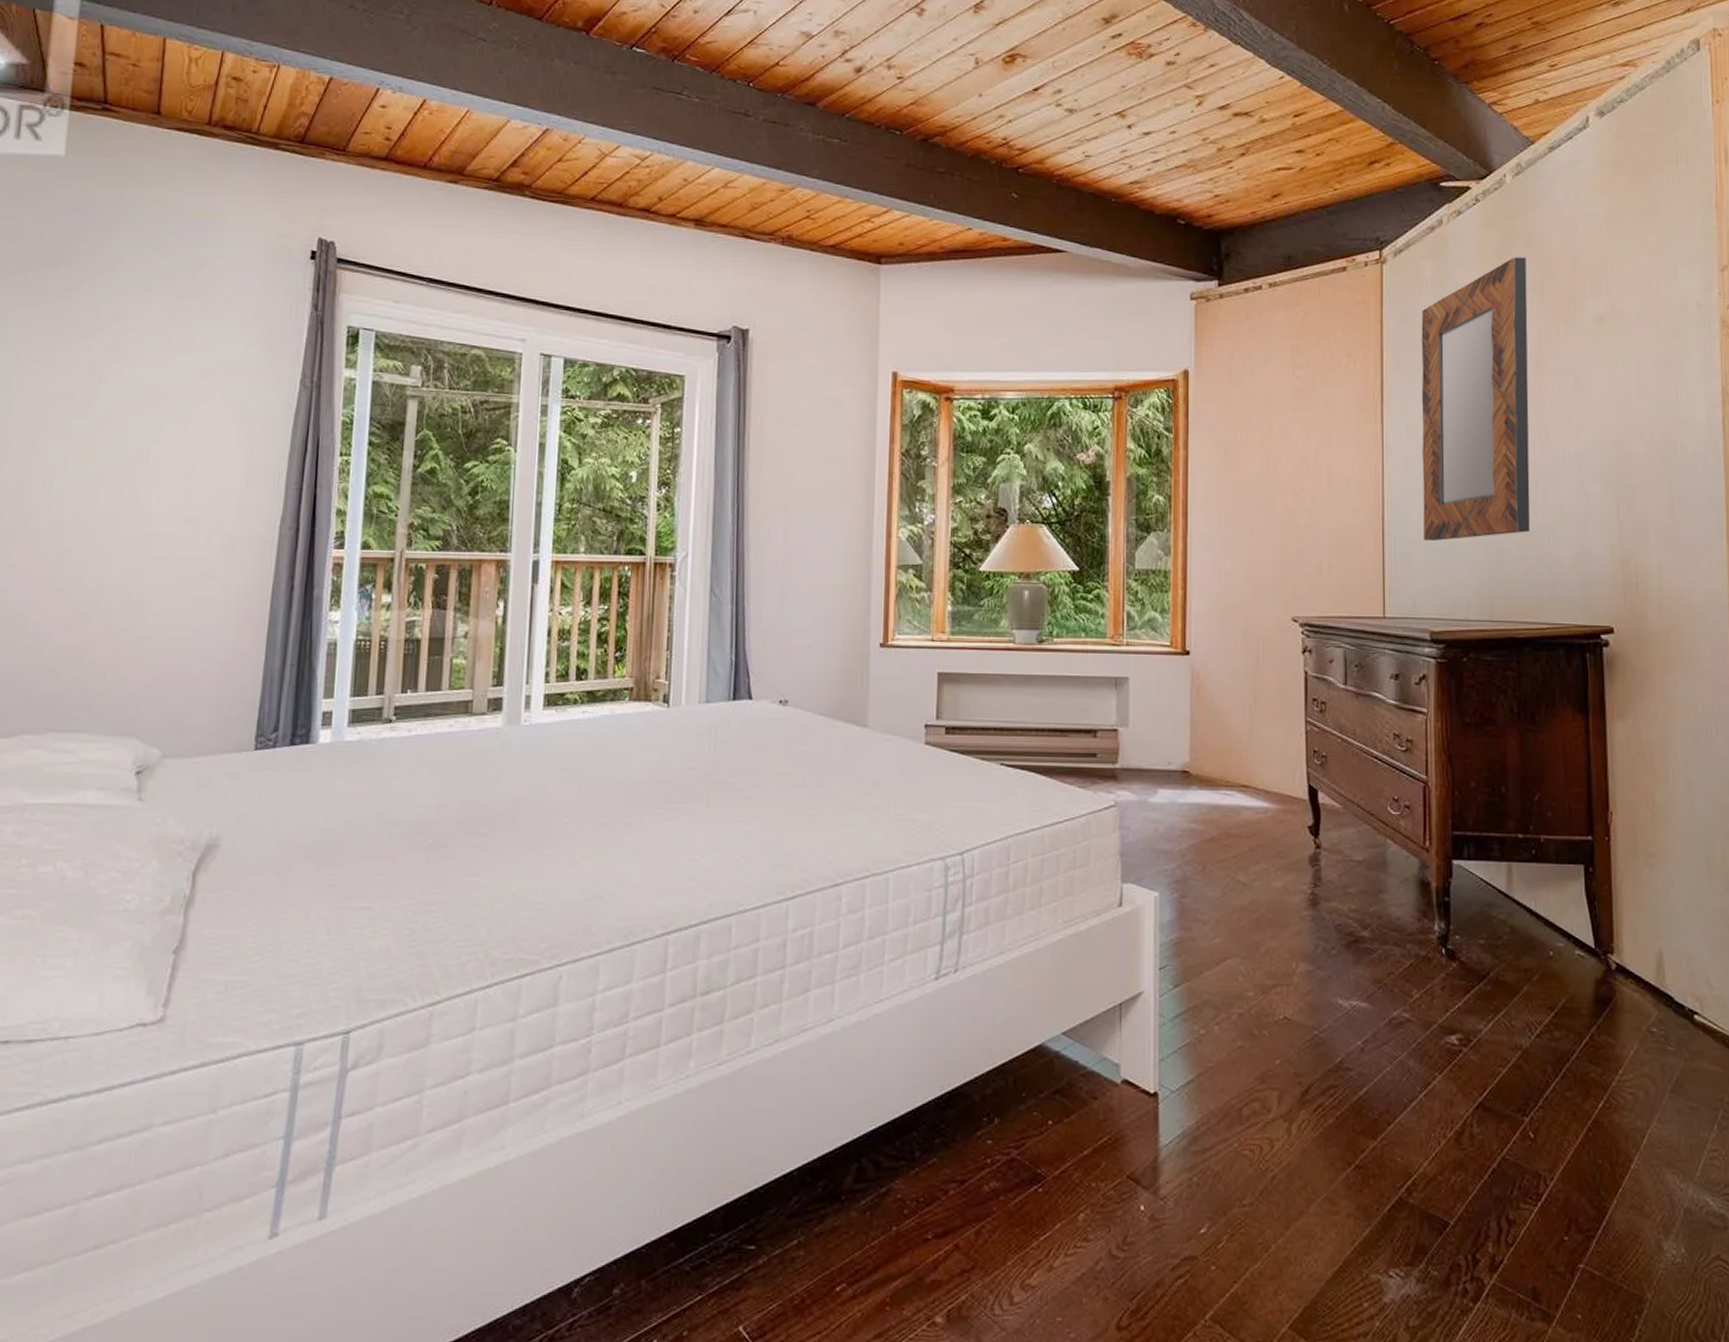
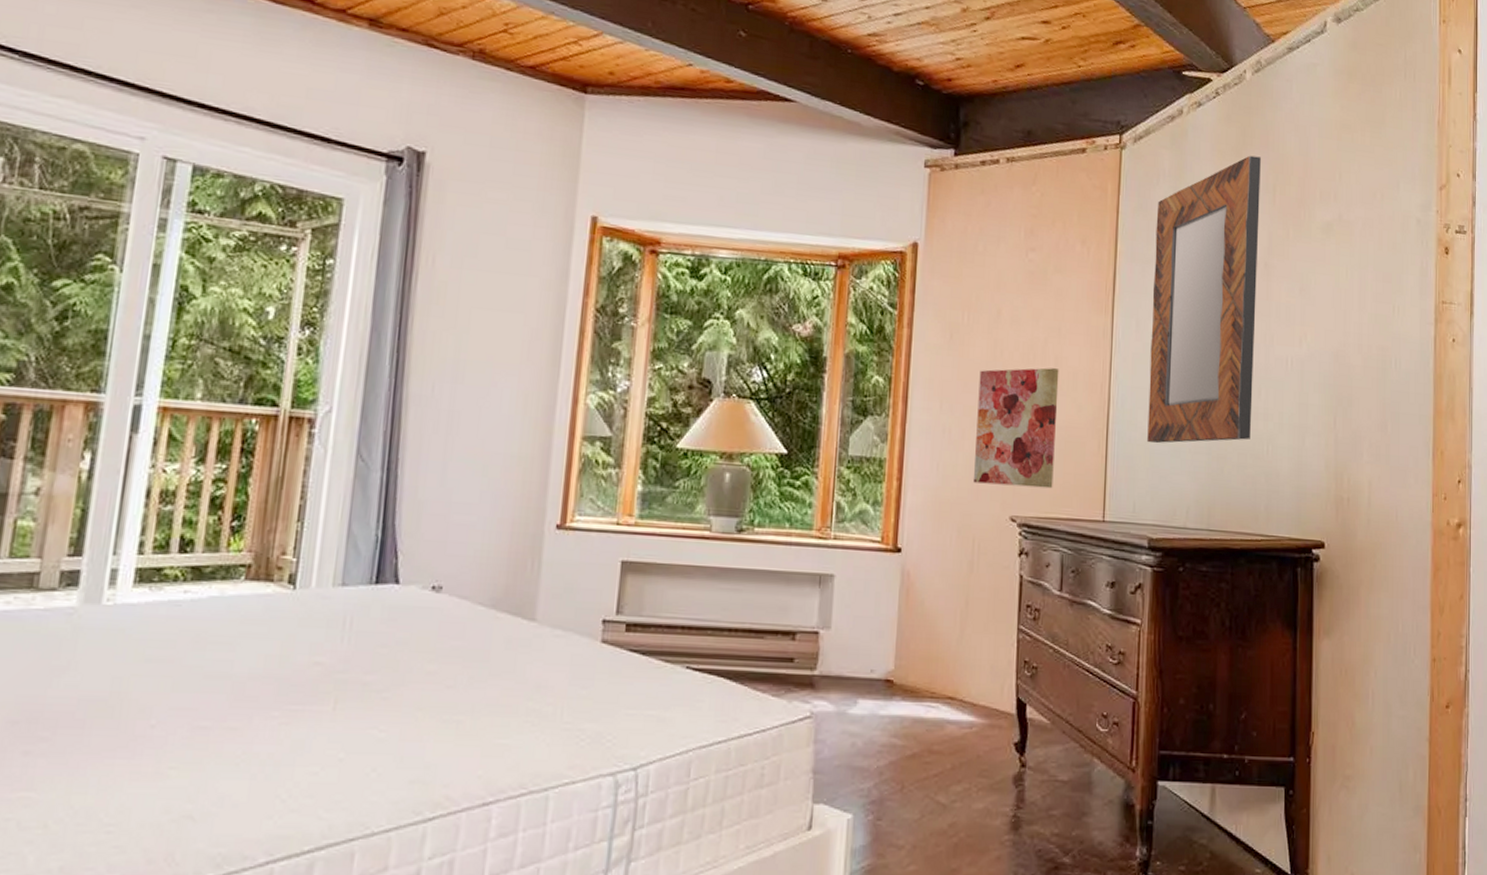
wall art: none [1254,477,1333,589] -> present [973,367,1059,489]

